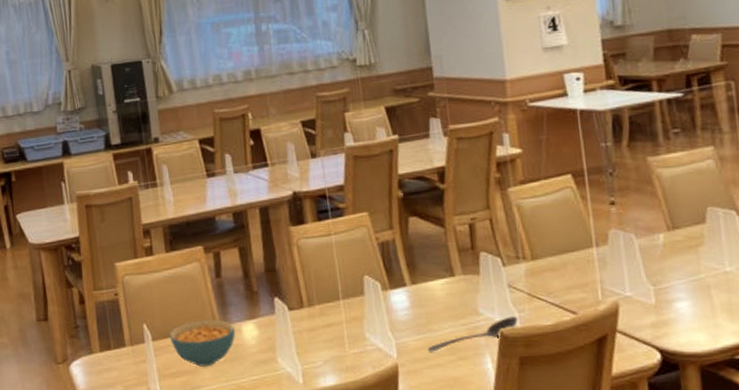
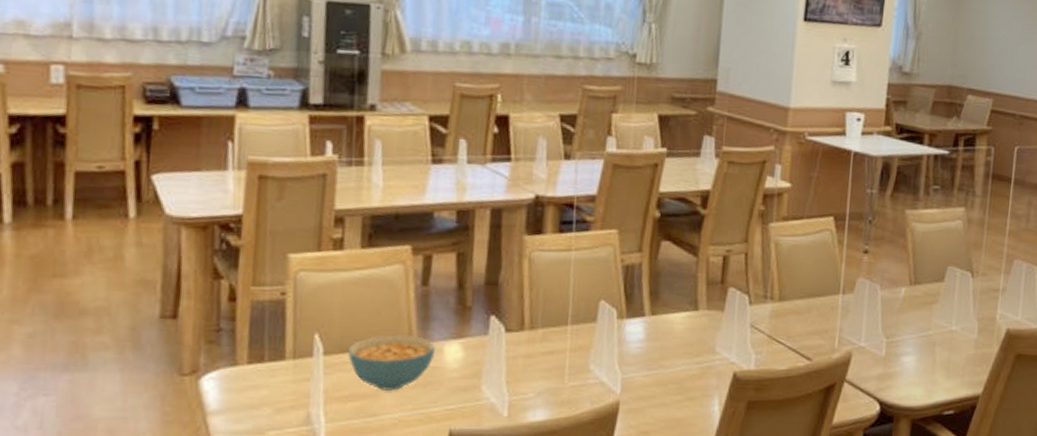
stirrer: present [427,316,518,352] -> none [655,358,754,390]

